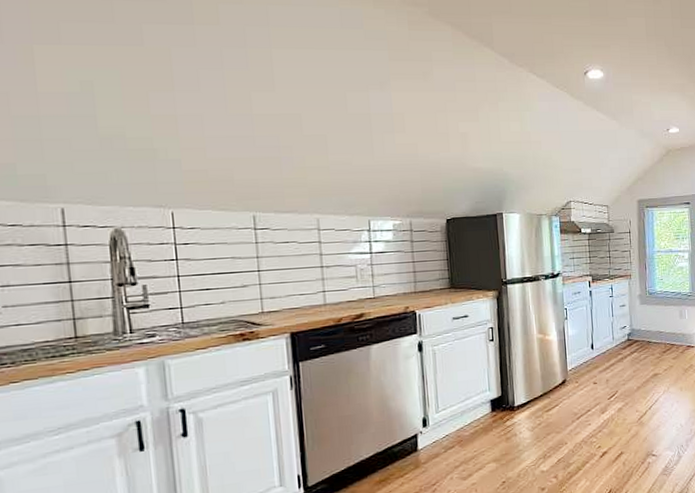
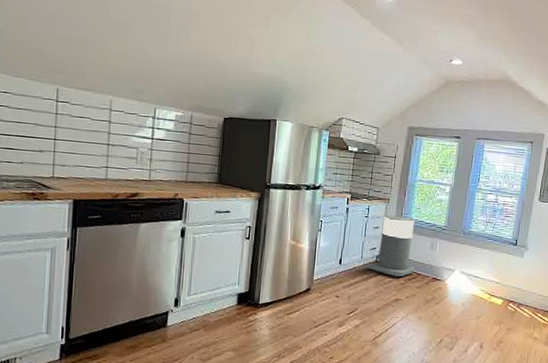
trash can: none [619,290,668,352] -> present [366,215,415,277]

